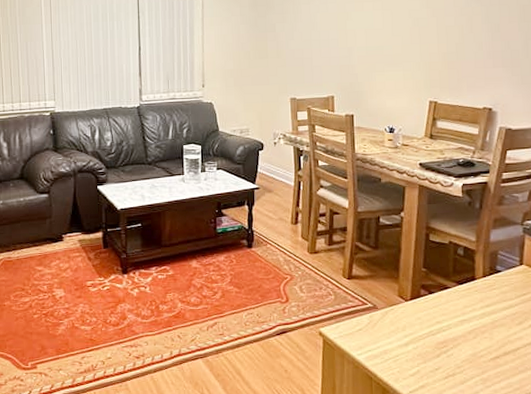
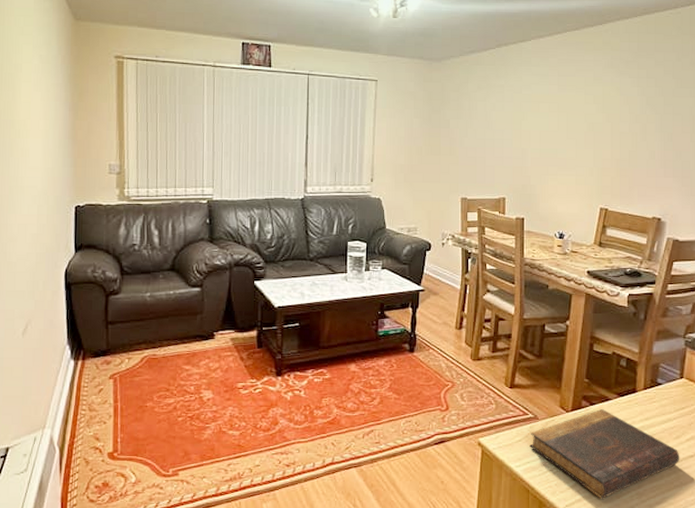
book: none [370,297,524,385] -> present [529,409,680,499]

